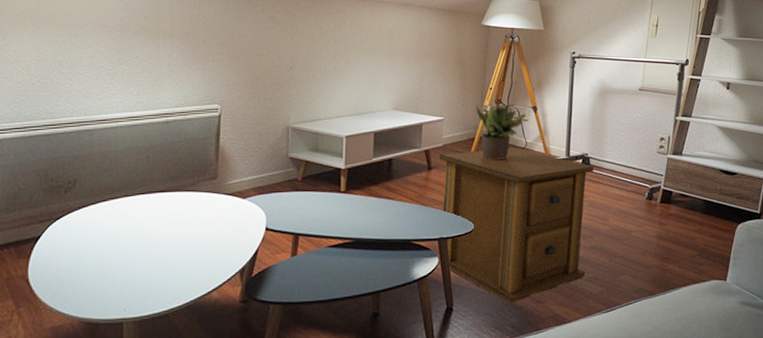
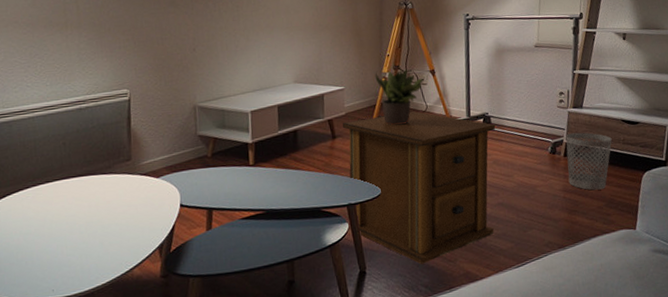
wastebasket: none [663,179,709,239] -> present [566,132,612,190]

